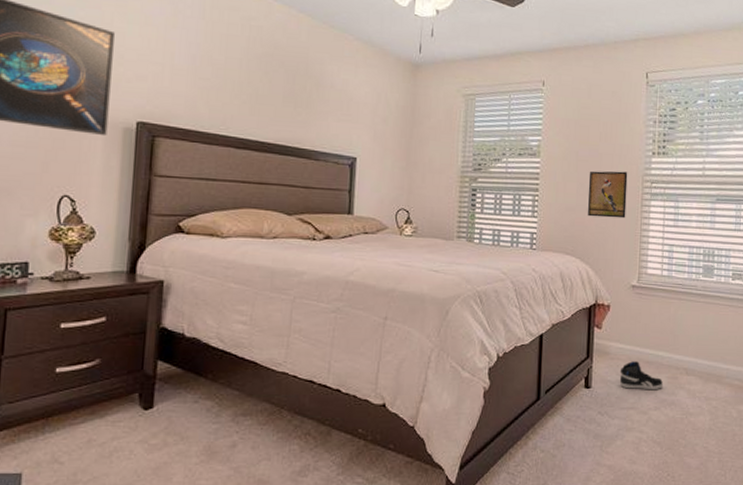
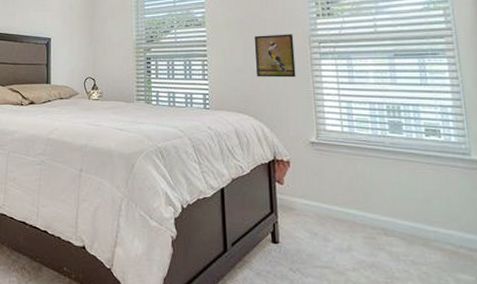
sneaker: present [619,361,664,391] -> none [308,218,360,250]

